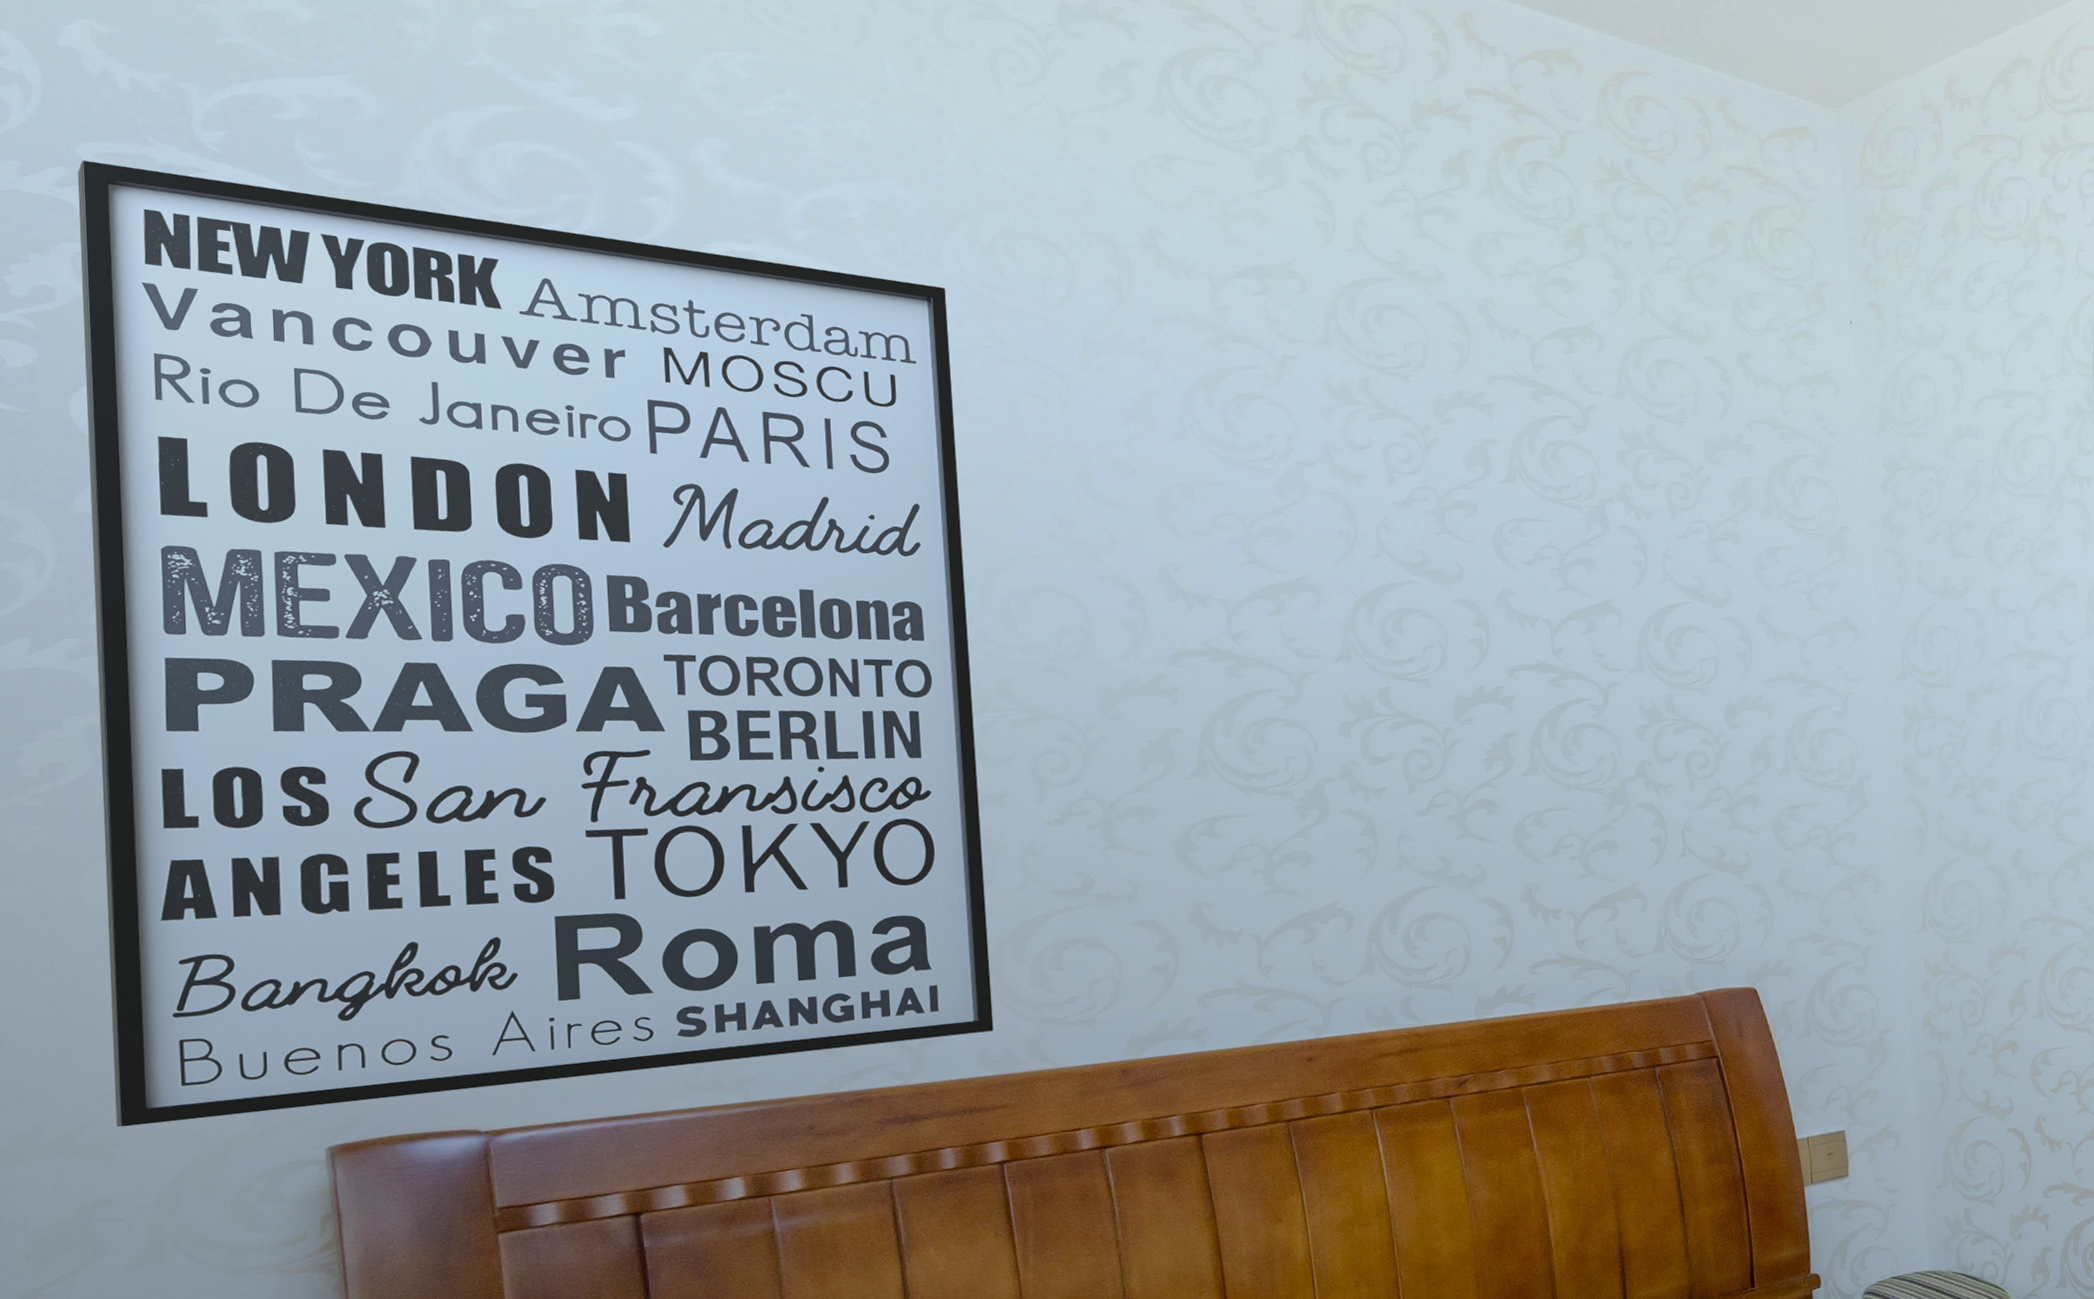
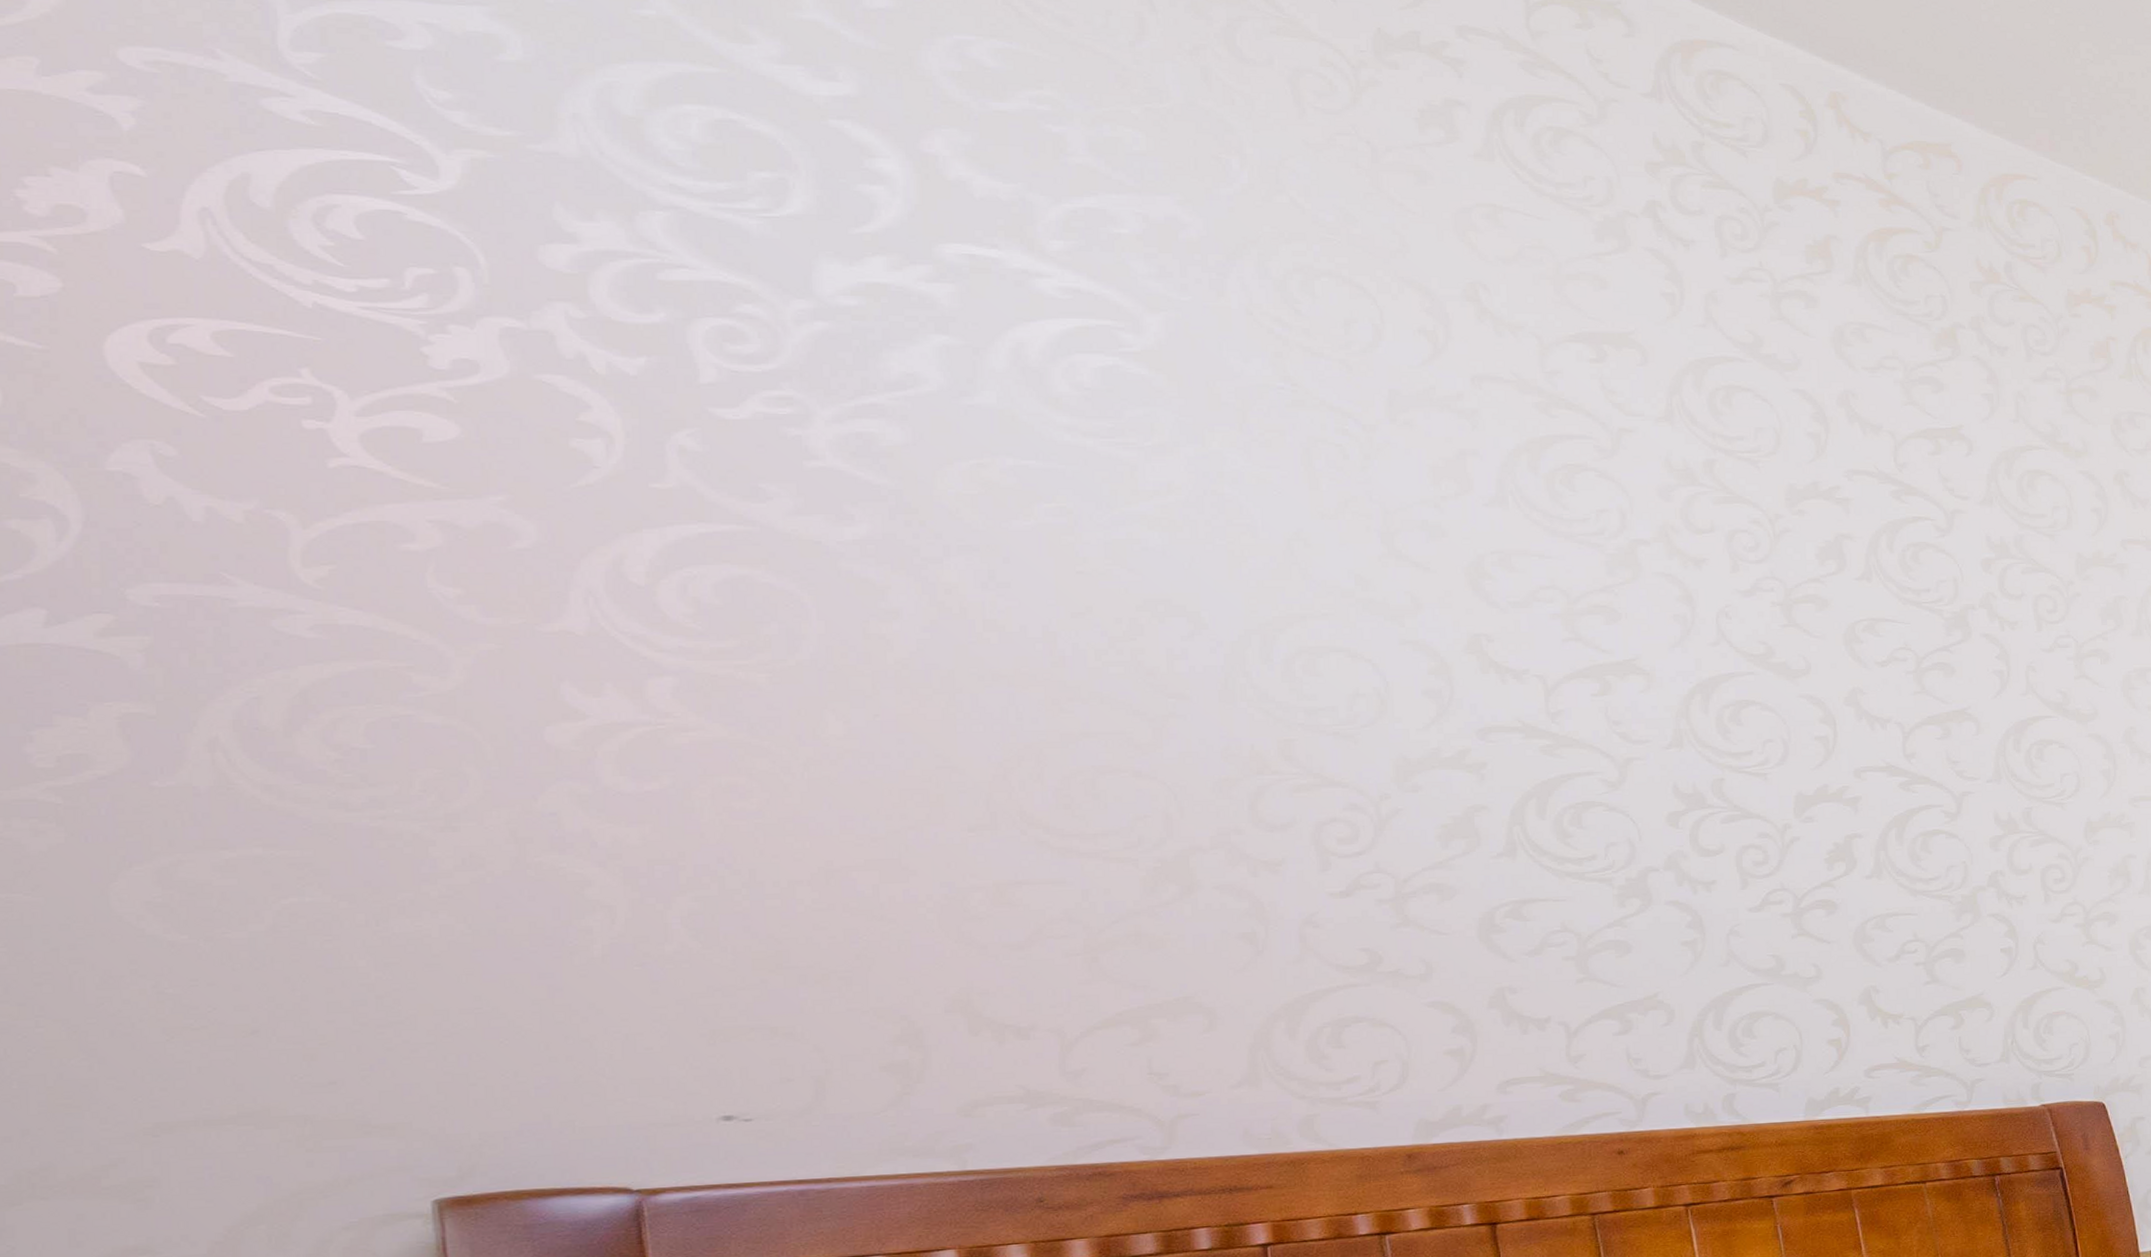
wall art: present [77,160,994,1128] -> none [119,66,1261,1168]

